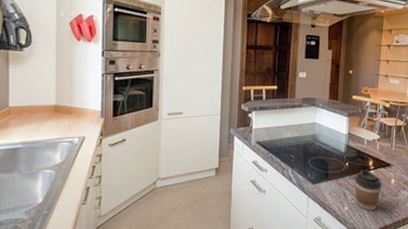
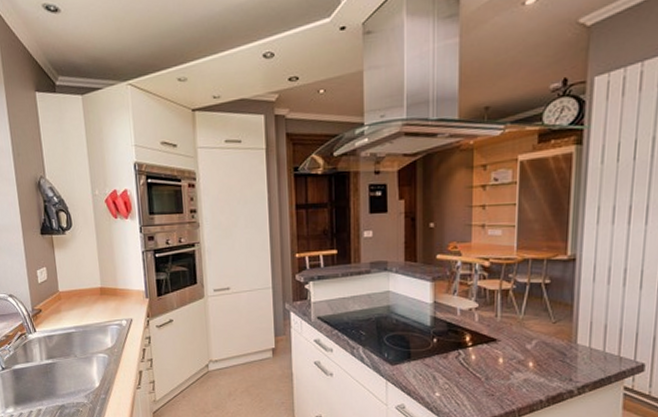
coffee cup: present [354,169,383,211] -> none [446,346,486,397]

